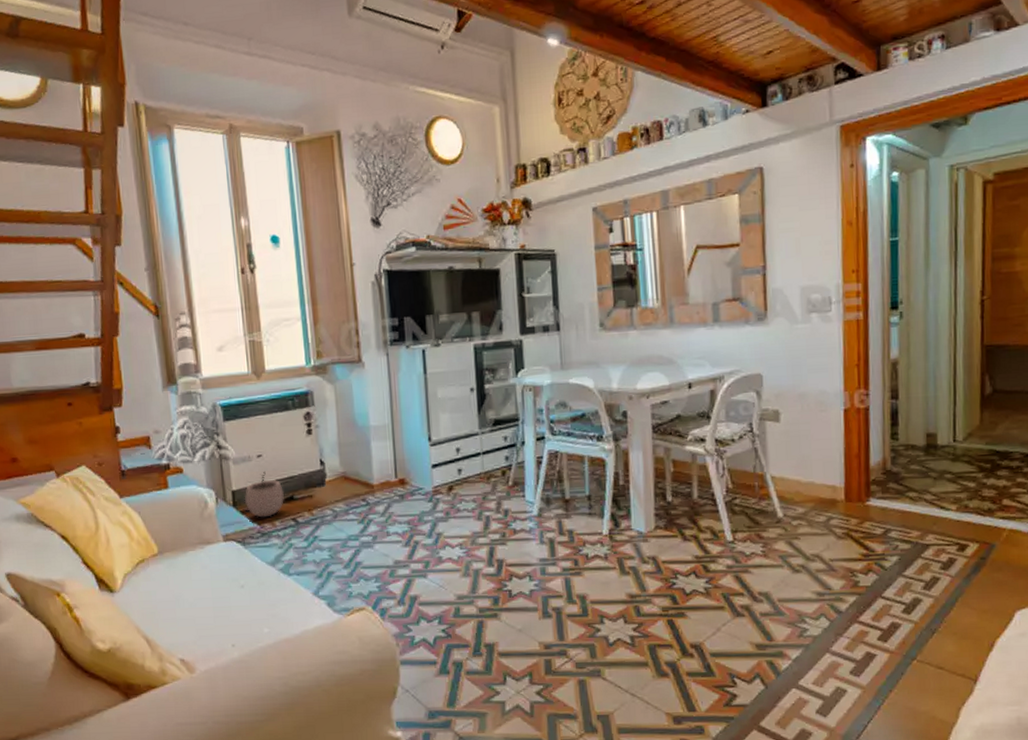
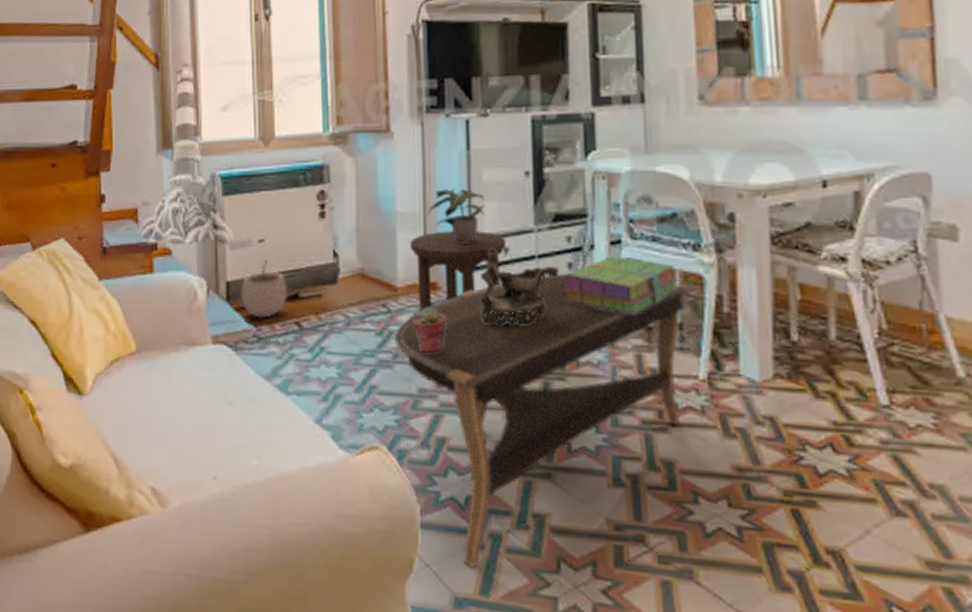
coffee table: none [373,464,593,688] -> present [394,273,687,568]
stool: none [382,436,458,504] -> present [410,231,507,313]
potted succulent: none [387,498,414,534] -> present [413,307,447,354]
potted plant: none [395,404,440,449] -> present [427,188,485,245]
decorative bowl: none [439,448,499,508] -> present [480,247,559,326]
stack of books: none [502,449,587,492] -> present [563,256,678,315]

